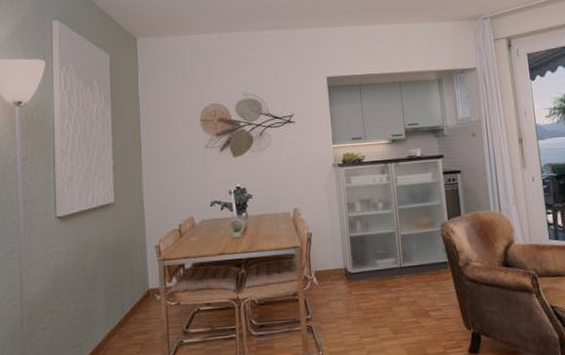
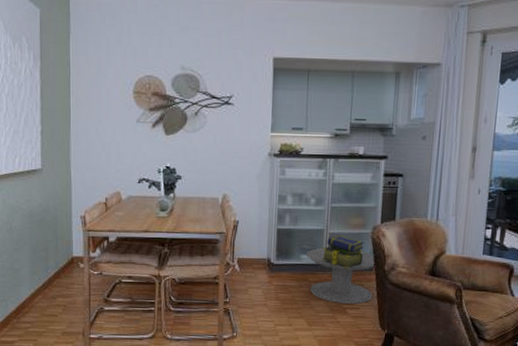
side table: none [381,249,453,307] -> present [306,247,376,305]
stack of books: none [396,235,437,270] -> present [322,234,364,269]

